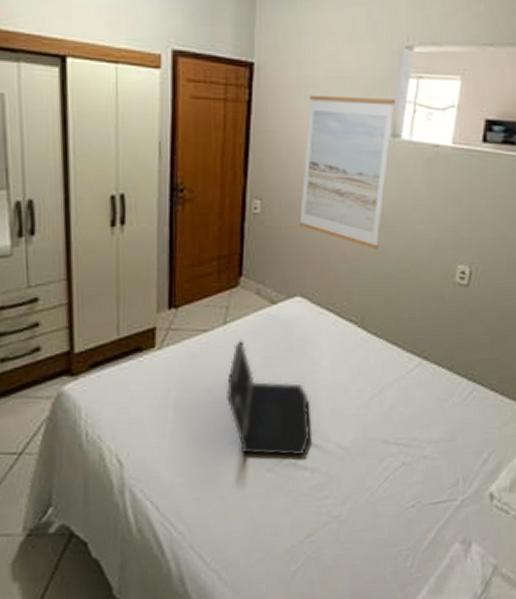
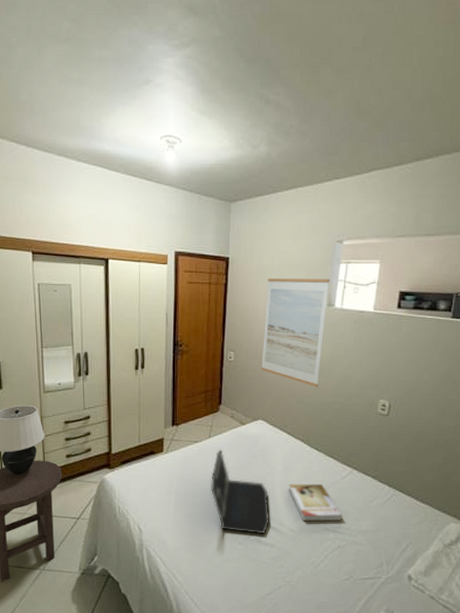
book: none [336,382,408,434] -> present [288,483,343,522]

